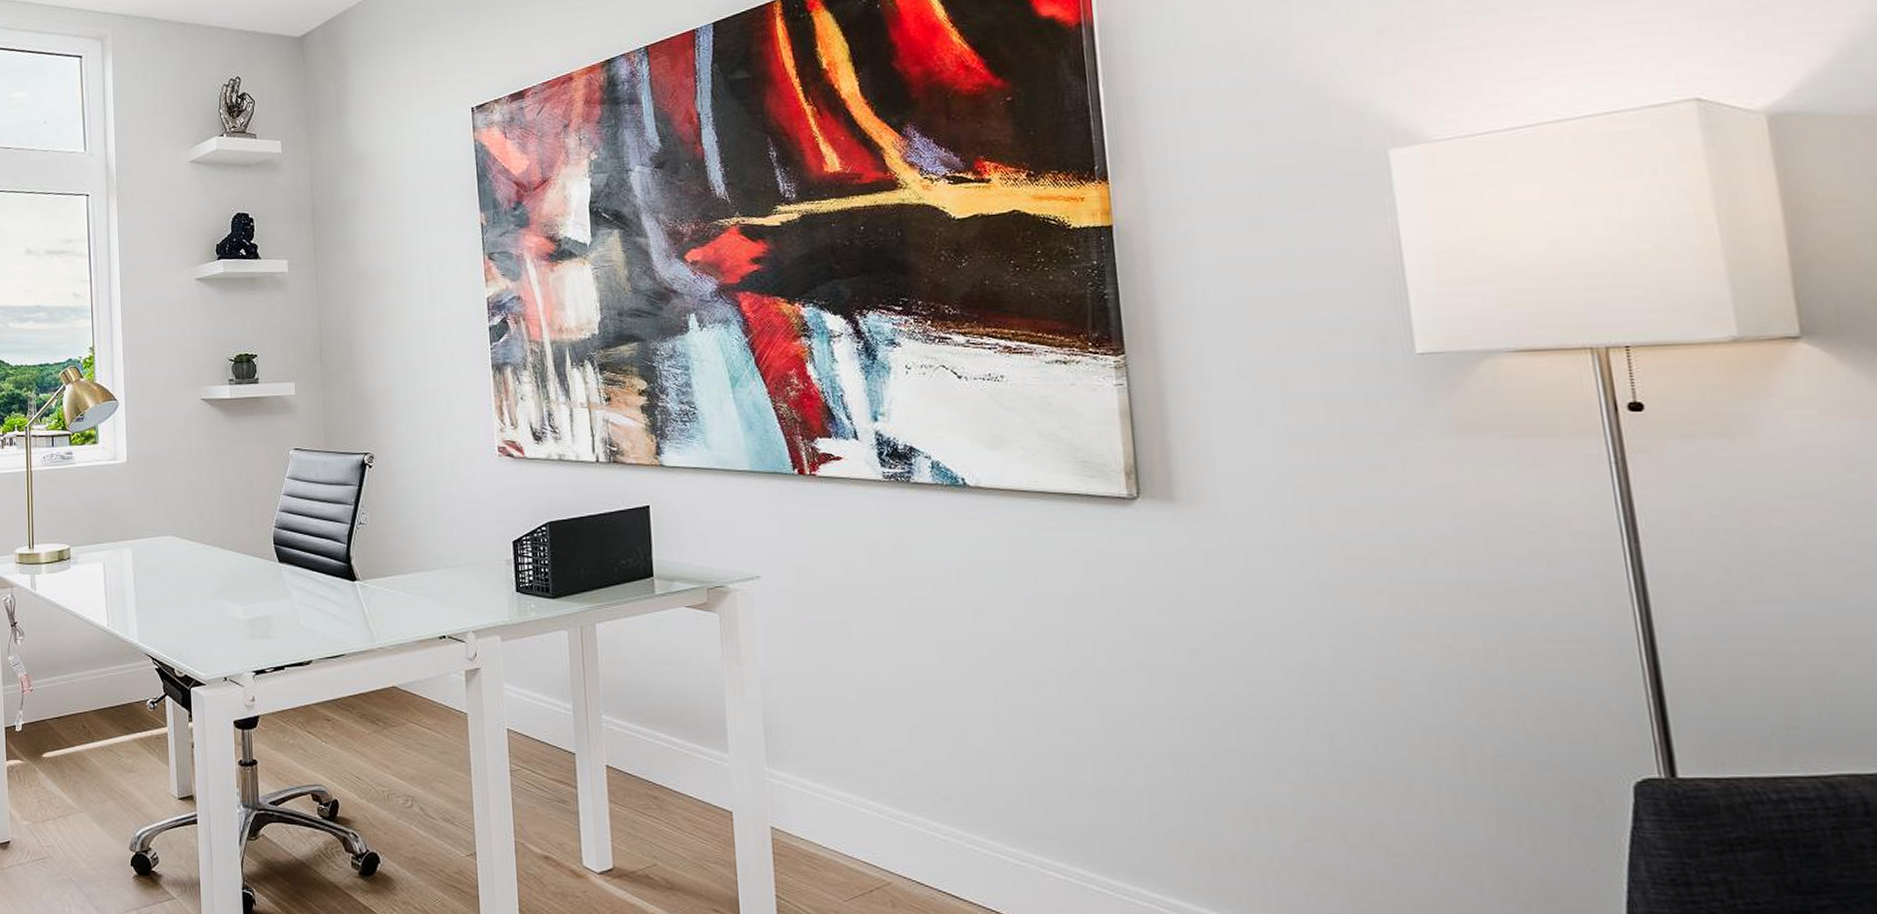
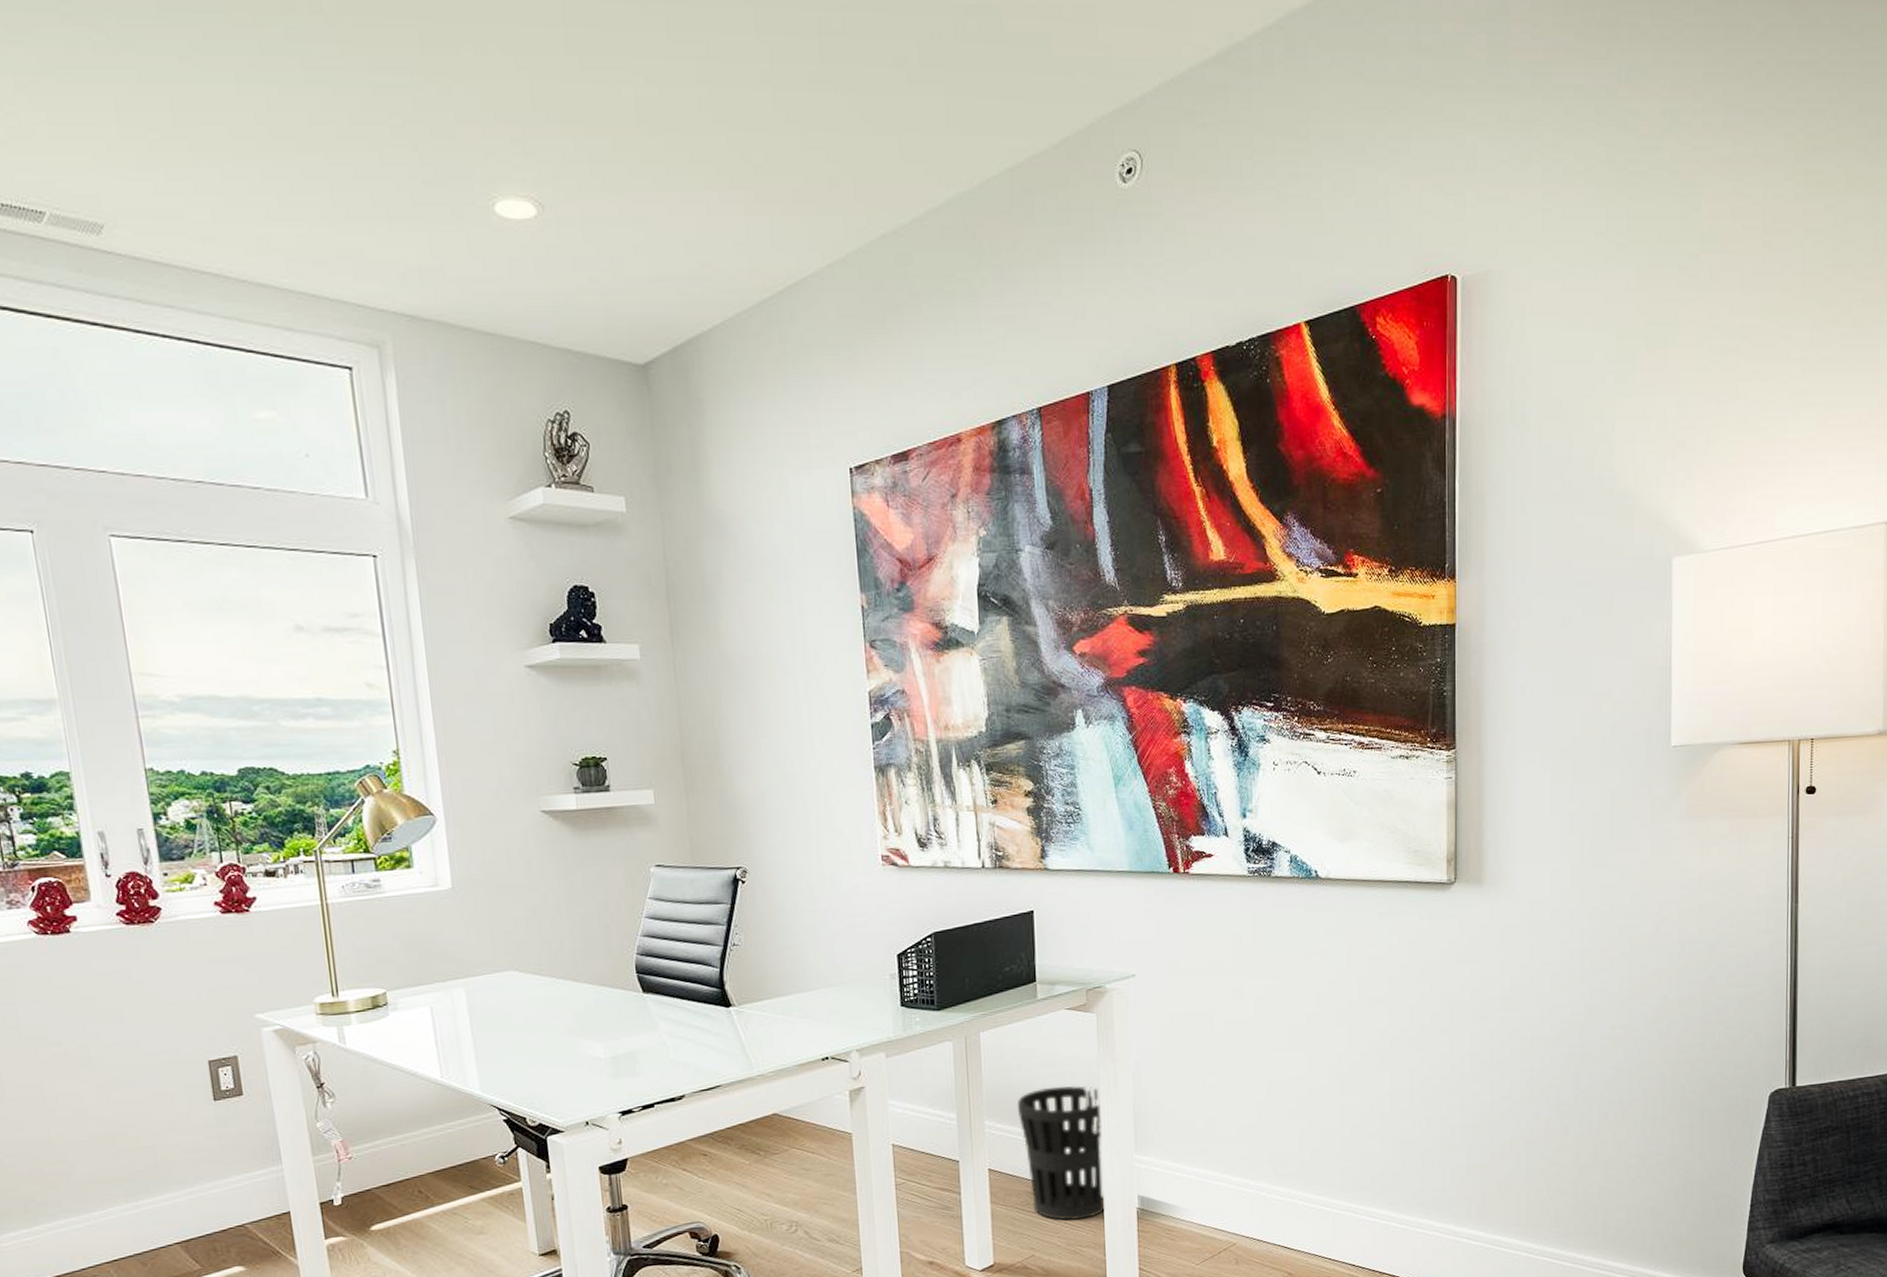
wastebasket: none [636,686,736,832] -> present [1018,1086,1106,1221]

